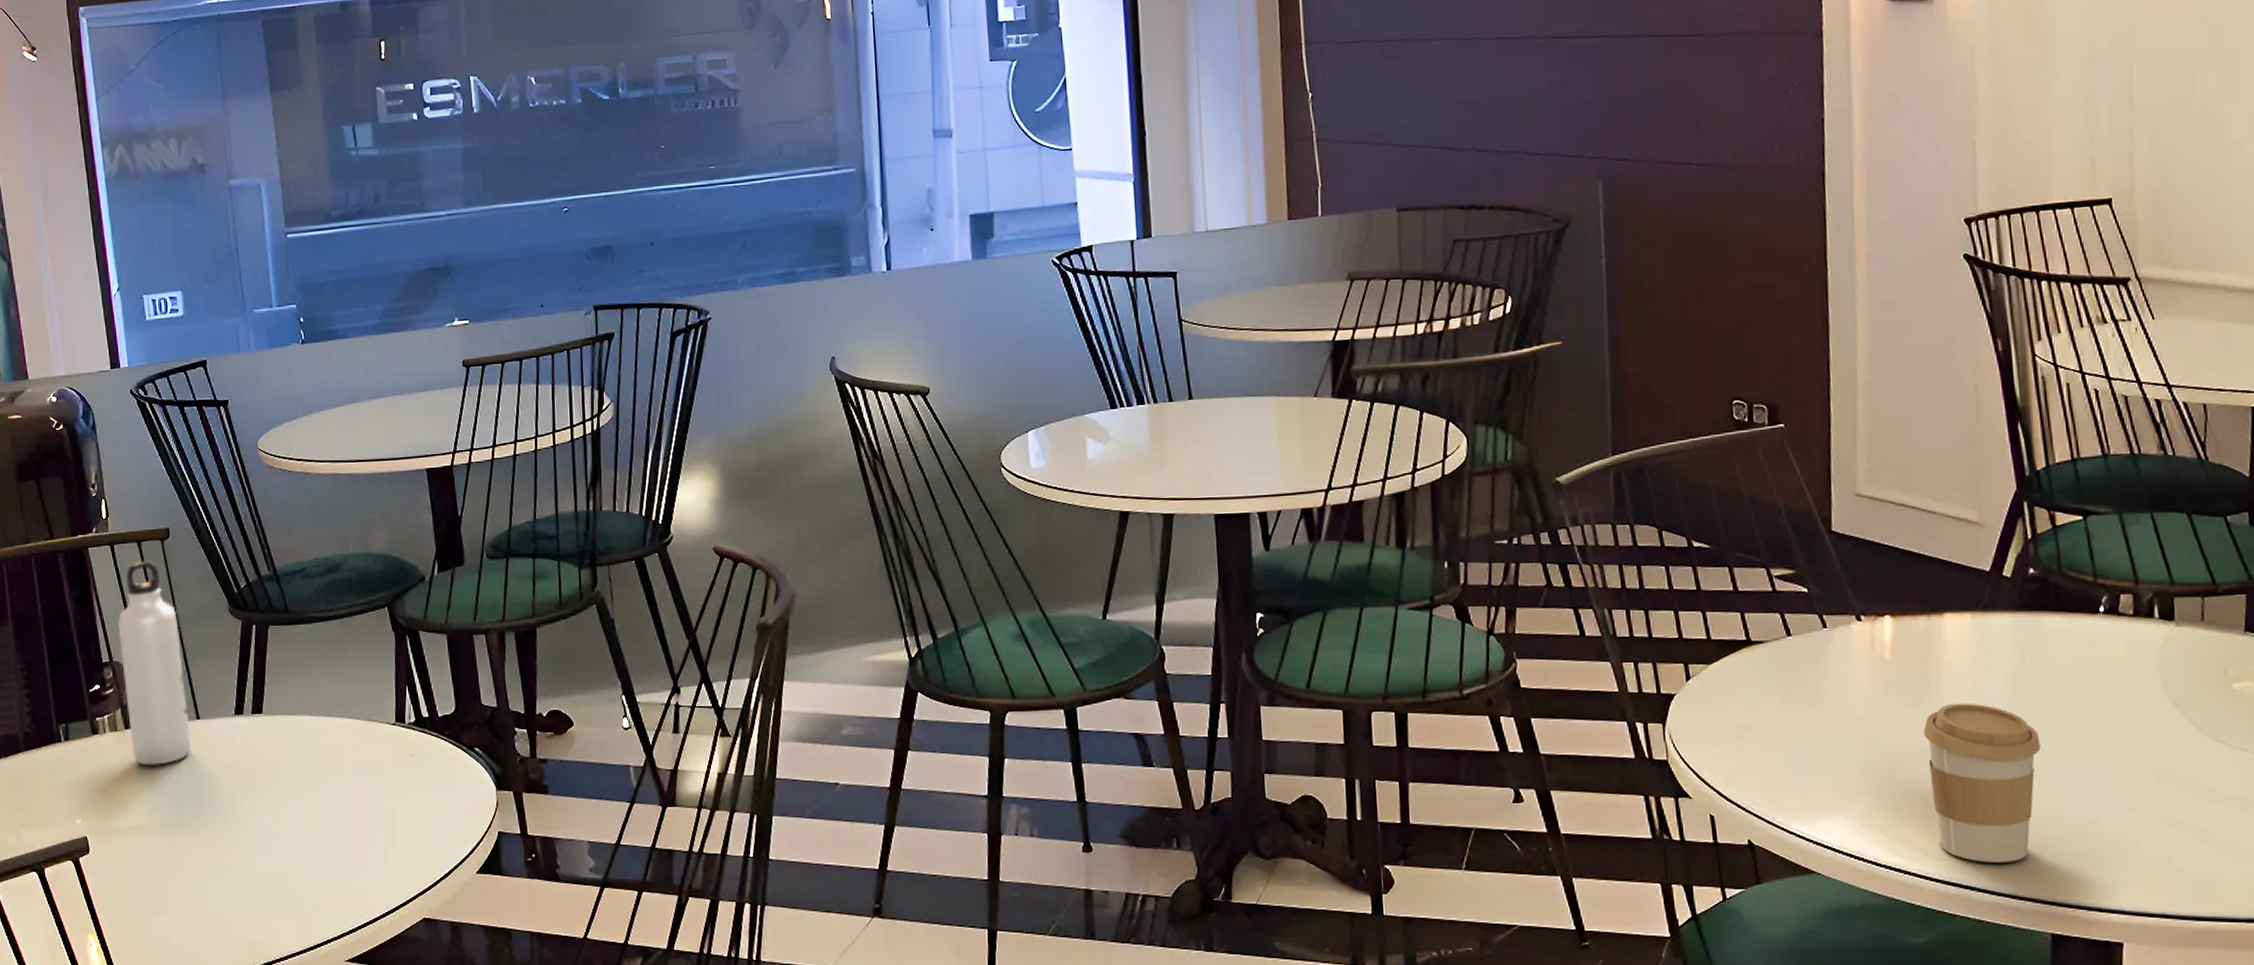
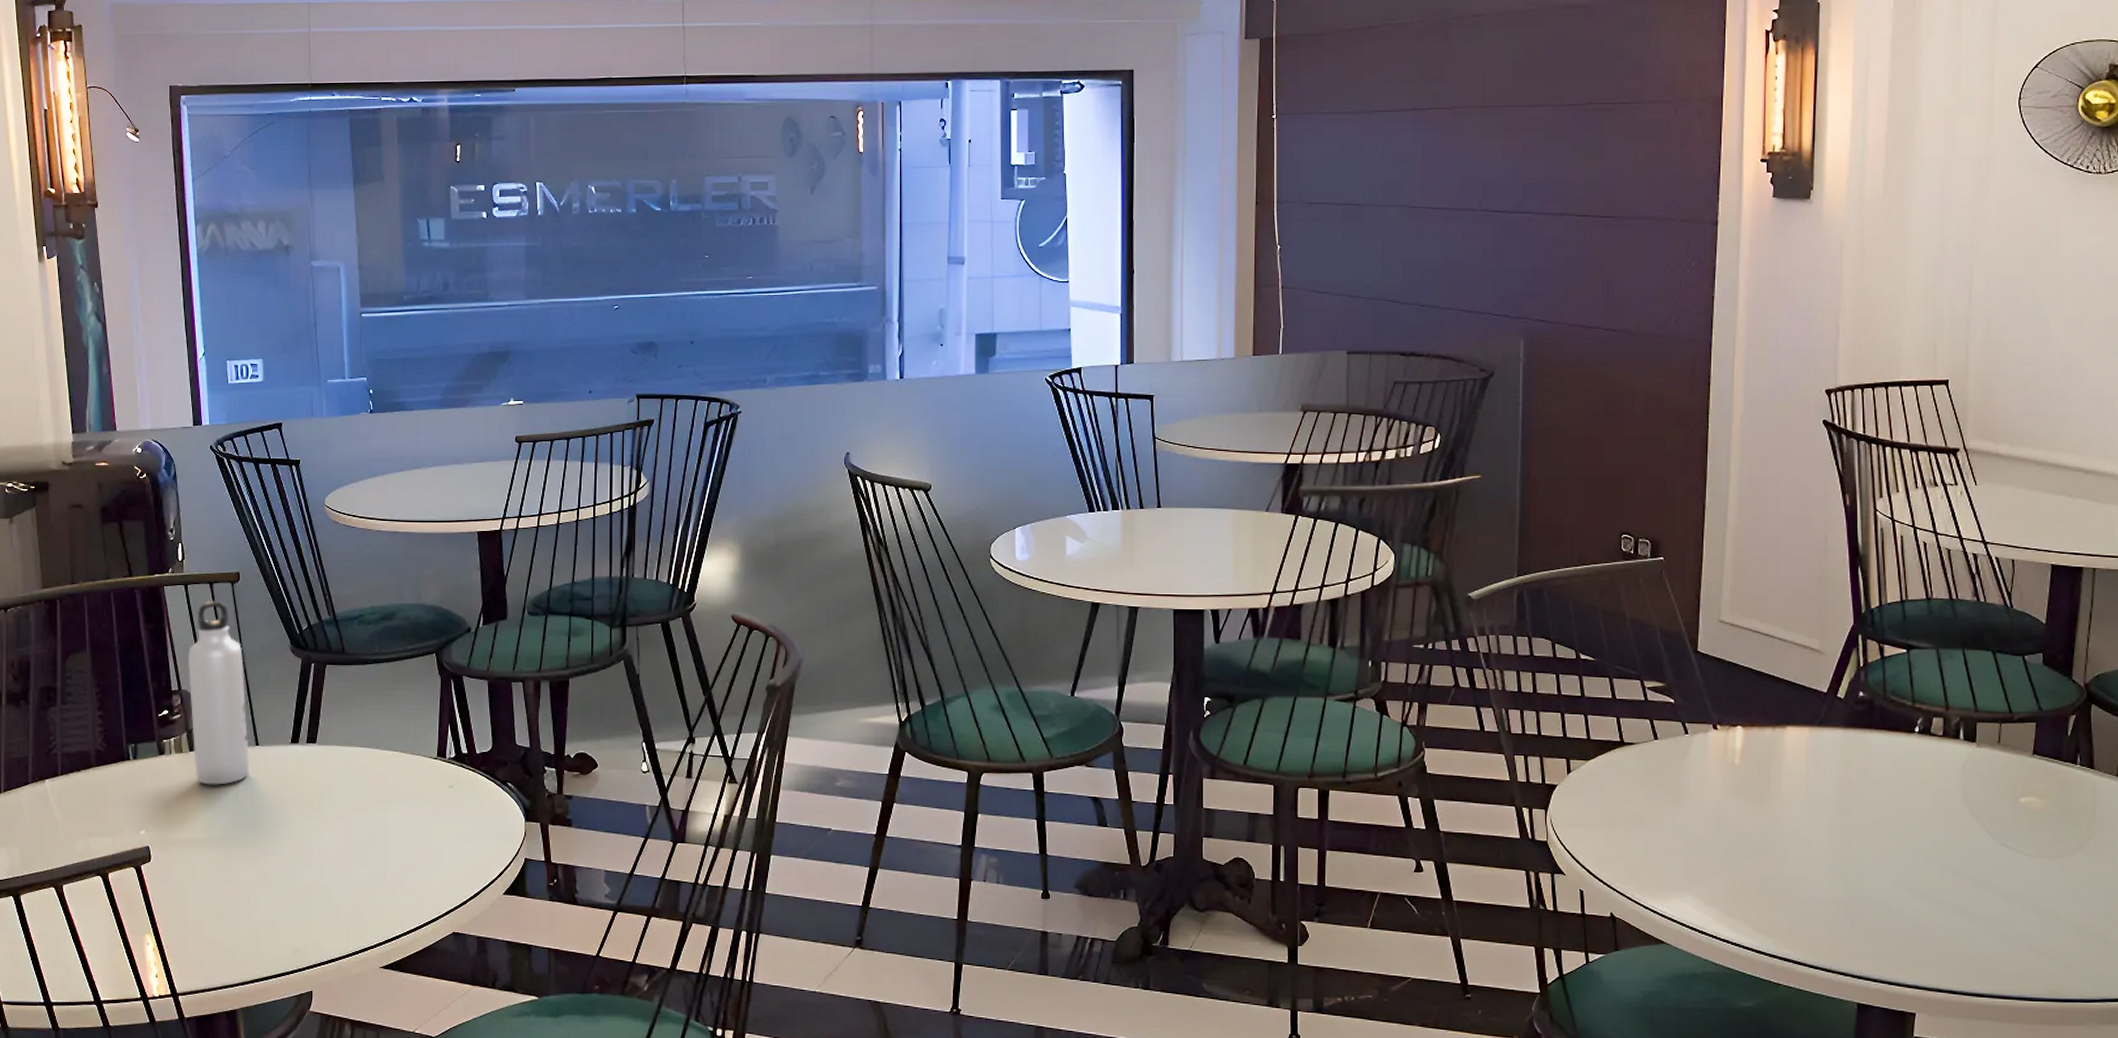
coffee cup: present [1923,703,2041,863] -> none [1763,803,1859,941]

